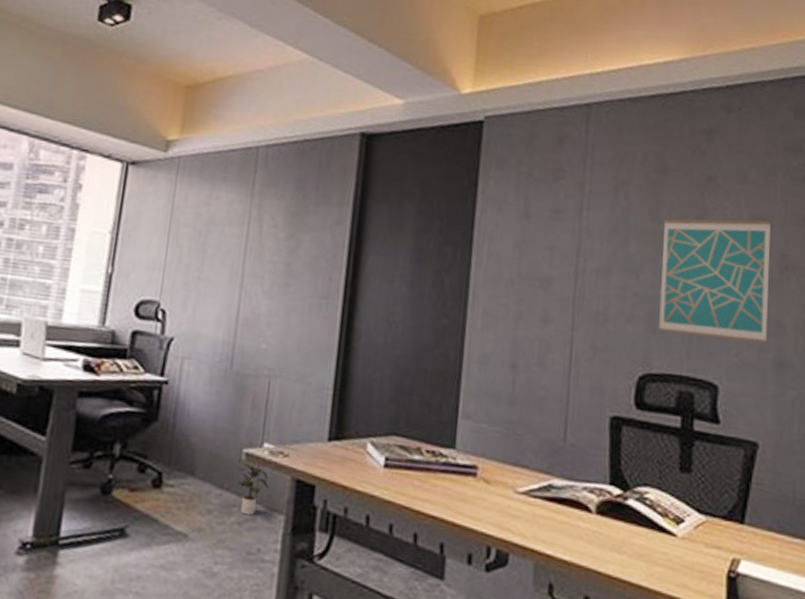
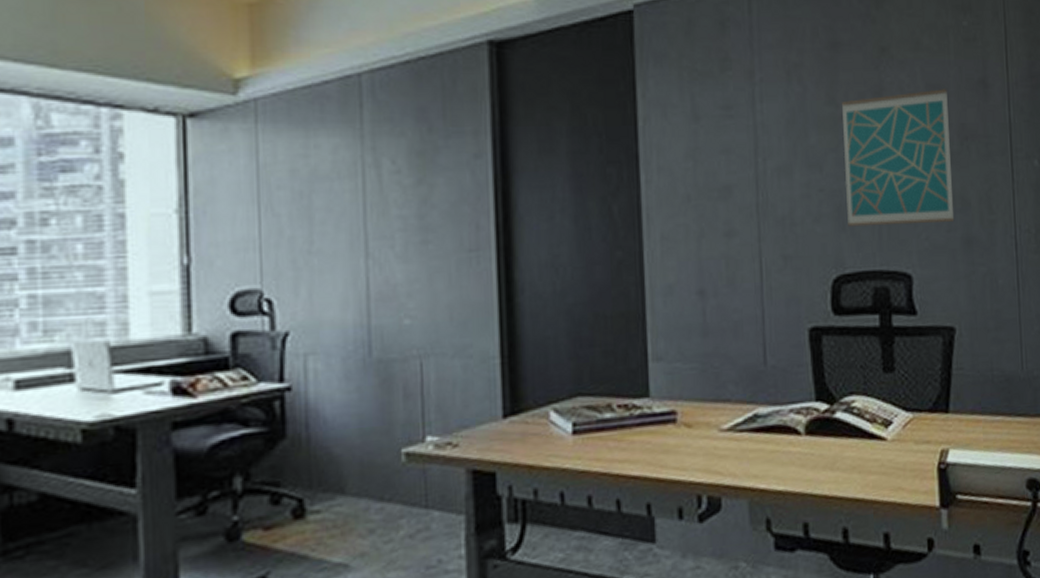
potted plant: present [236,455,269,516] -> none [397,456,441,525]

